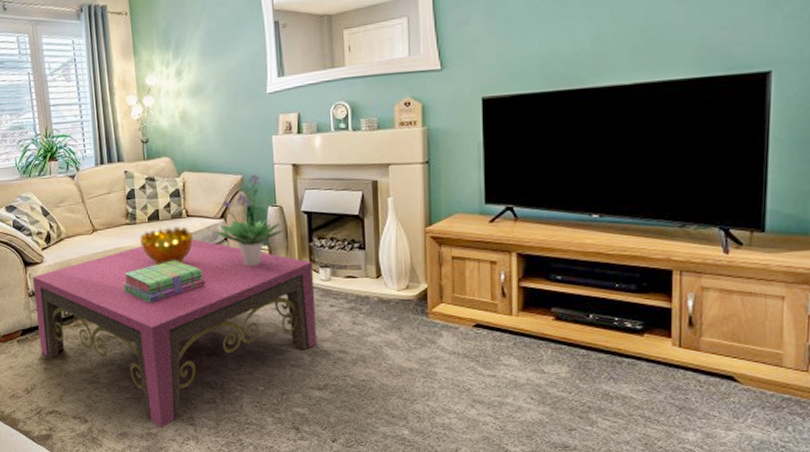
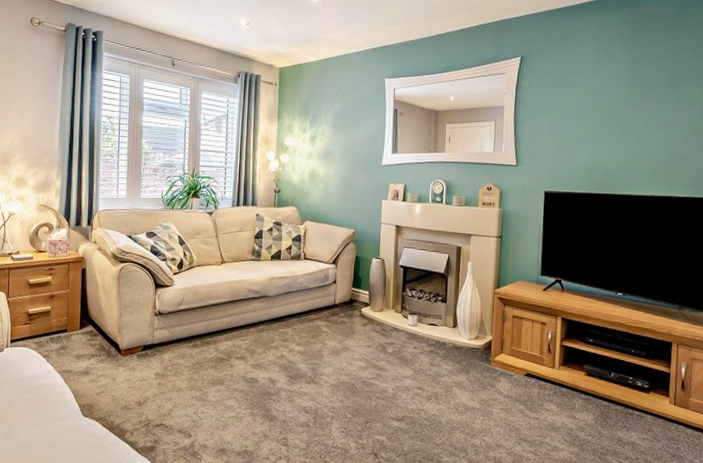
coffee table: present [32,239,317,427] -> none [158,279,404,446]
stack of books: present [122,260,205,303] -> none [241,296,313,331]
decorative bowl: present [140,226,194,266] -> none [262,266,308,300]
potted plant: present [215,174,283,266] -> none [326,230,383,308]

